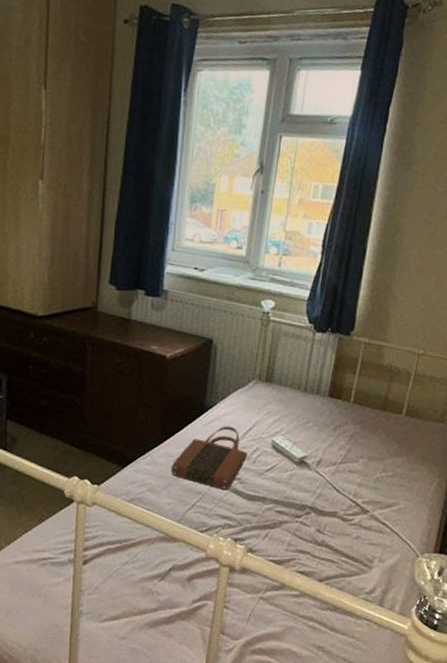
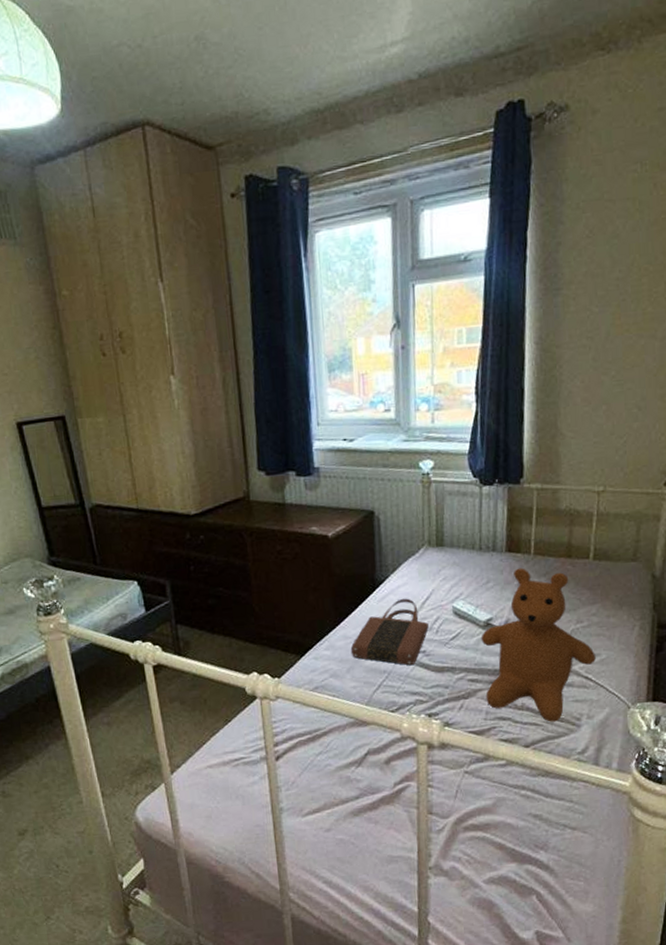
teddy bear: none [290,413,395,561] -> present [481,568,596,722]

